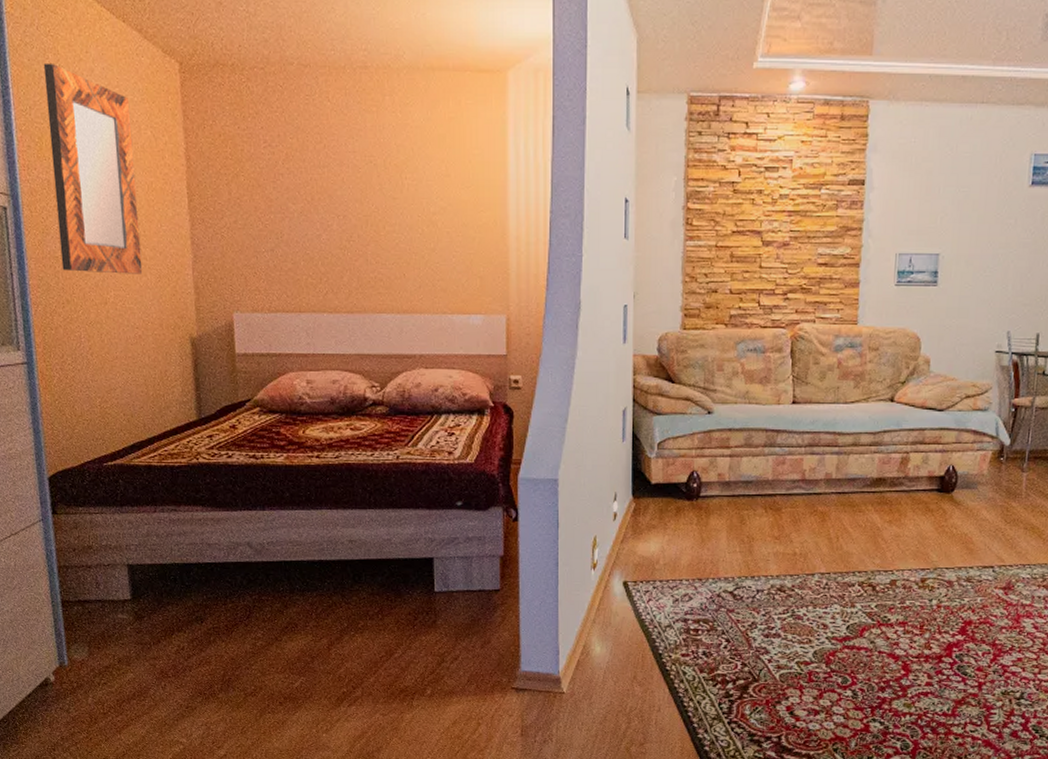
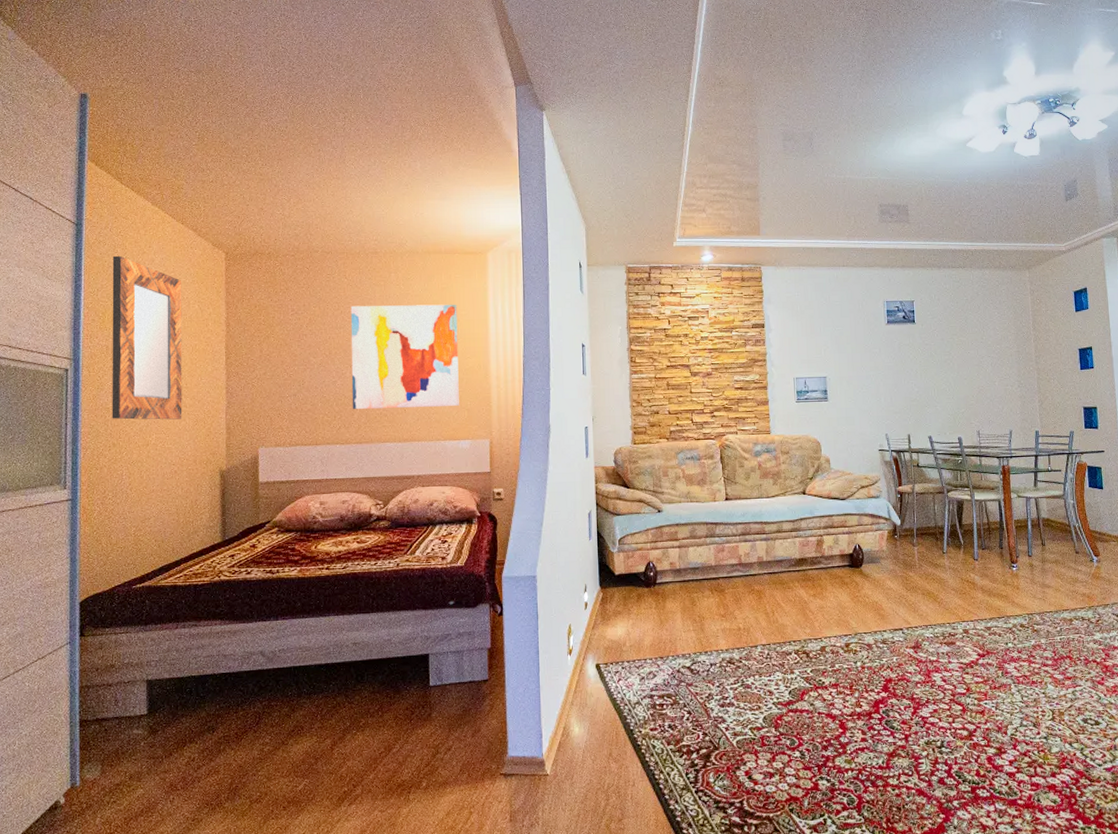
wall art: none [335,138,470,273] -> present [350,304,459,410]

